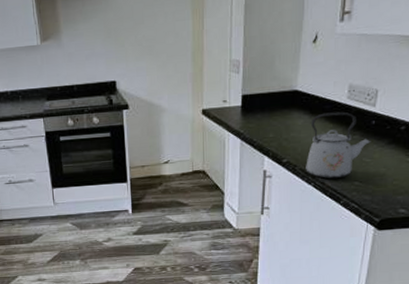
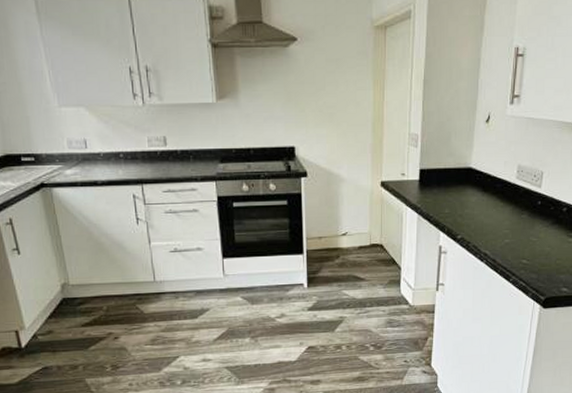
kettle: present [306,111,371,179] -> none [478,191,537,257]

